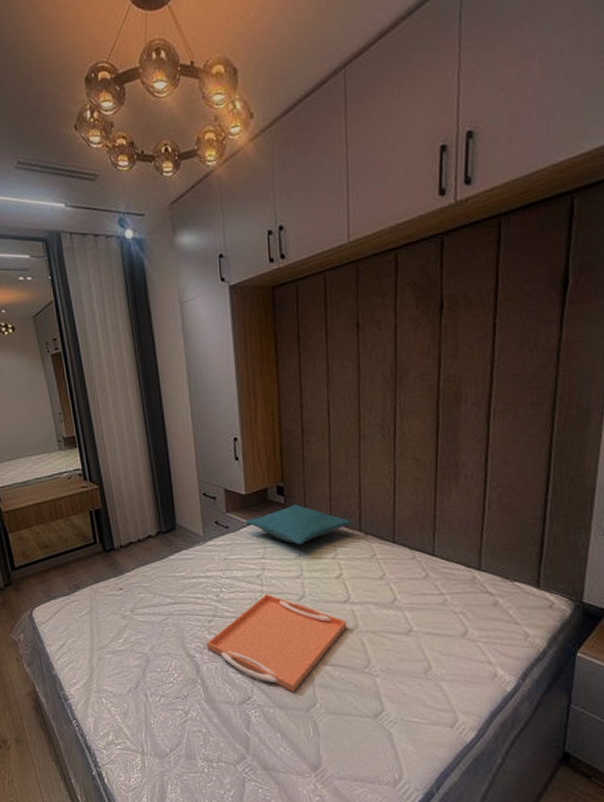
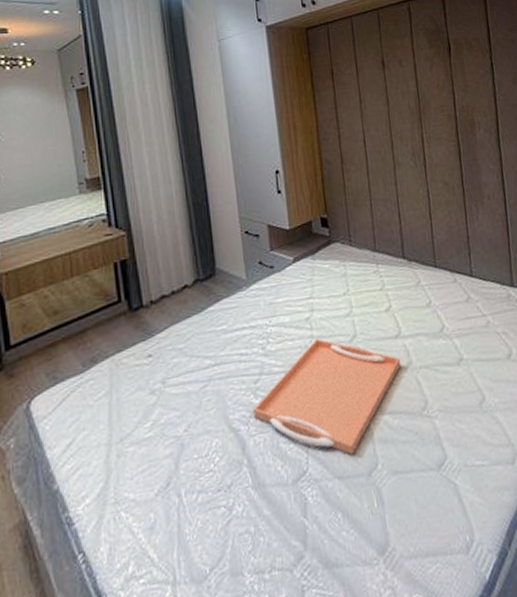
pillow: present [245,504,352,545] -> none [291,235,395,279]

